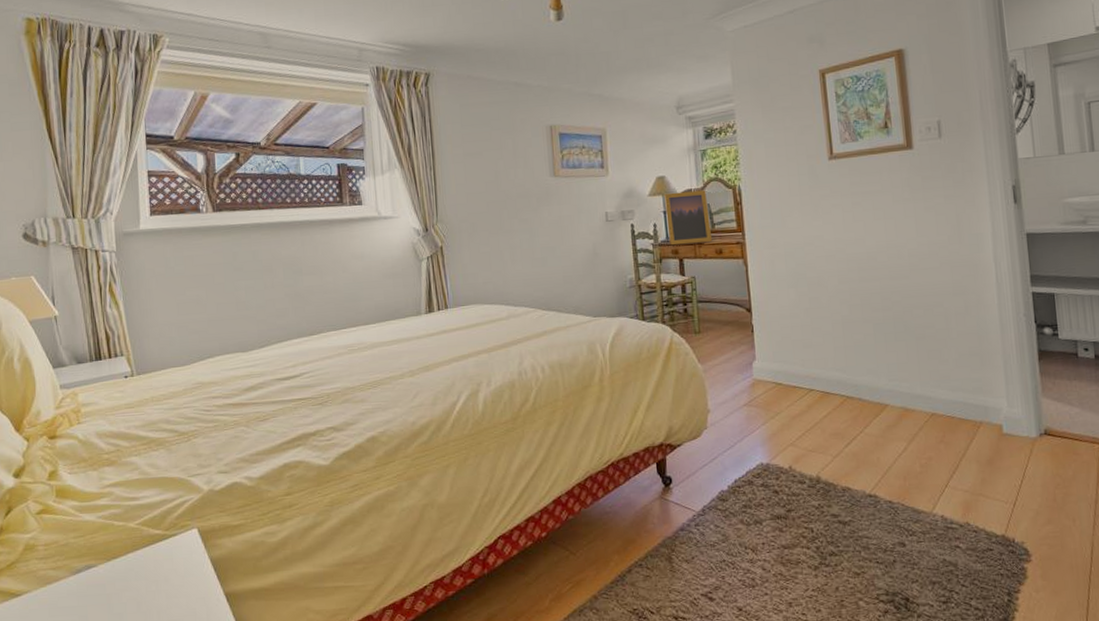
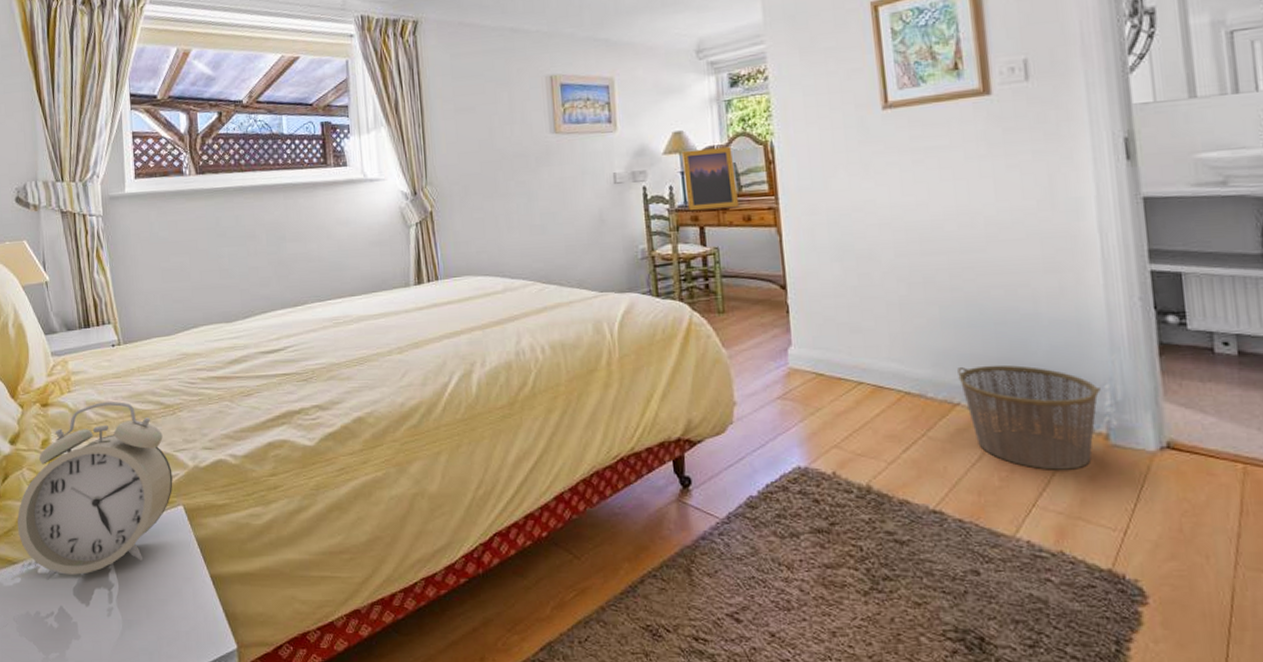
alarm clock: none [21,431,187,610] -> present [17,402,173,580]
basket: none [888,371,996,457] -> present [957,364,1101,470]

